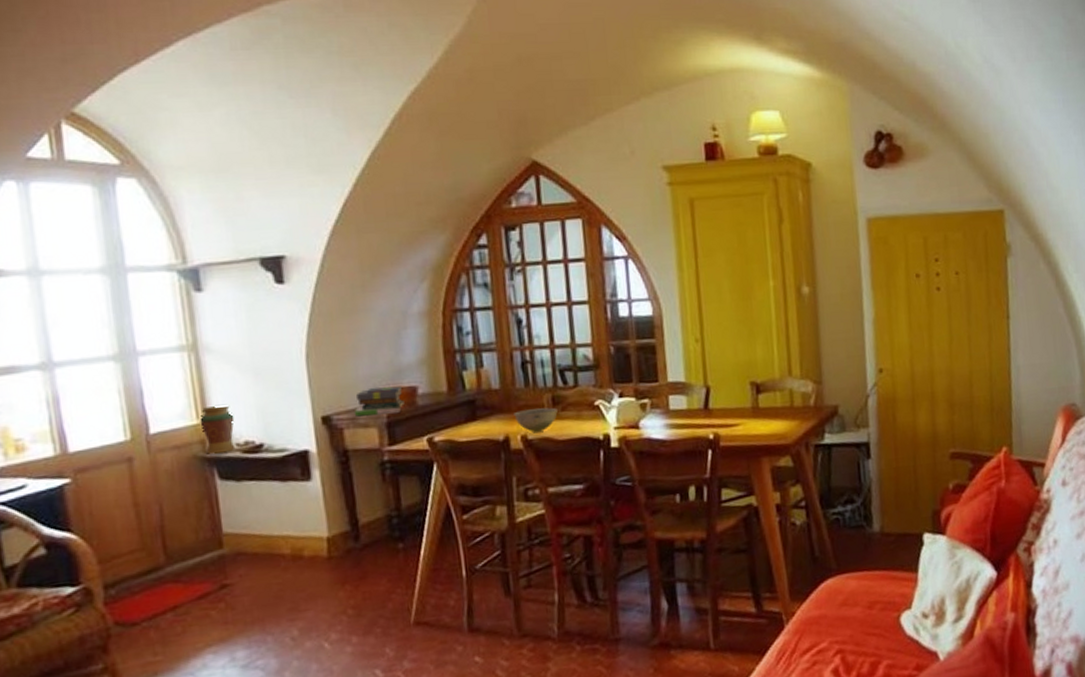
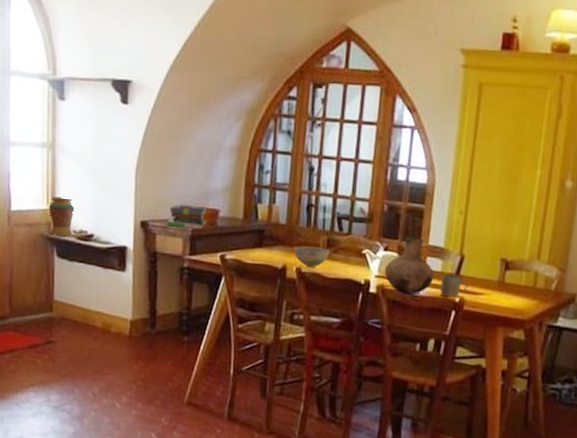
vase: none [623,376,681,442] -> present [384,236,435,295]
mug: none [689,409,720,436] -> present [440,273,468,298]

